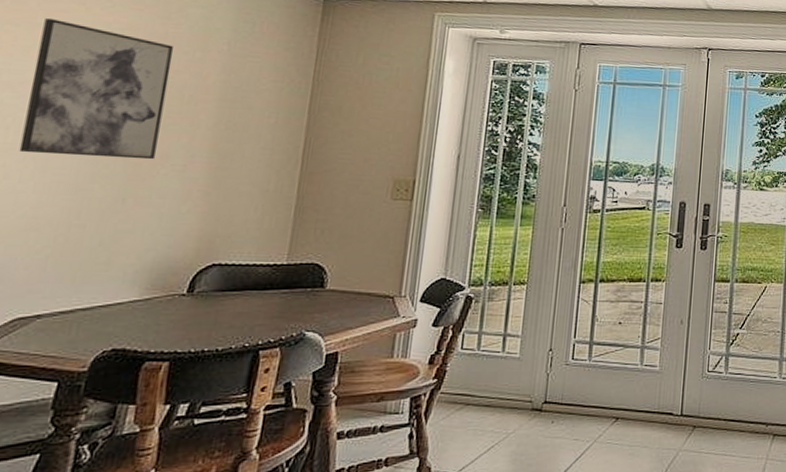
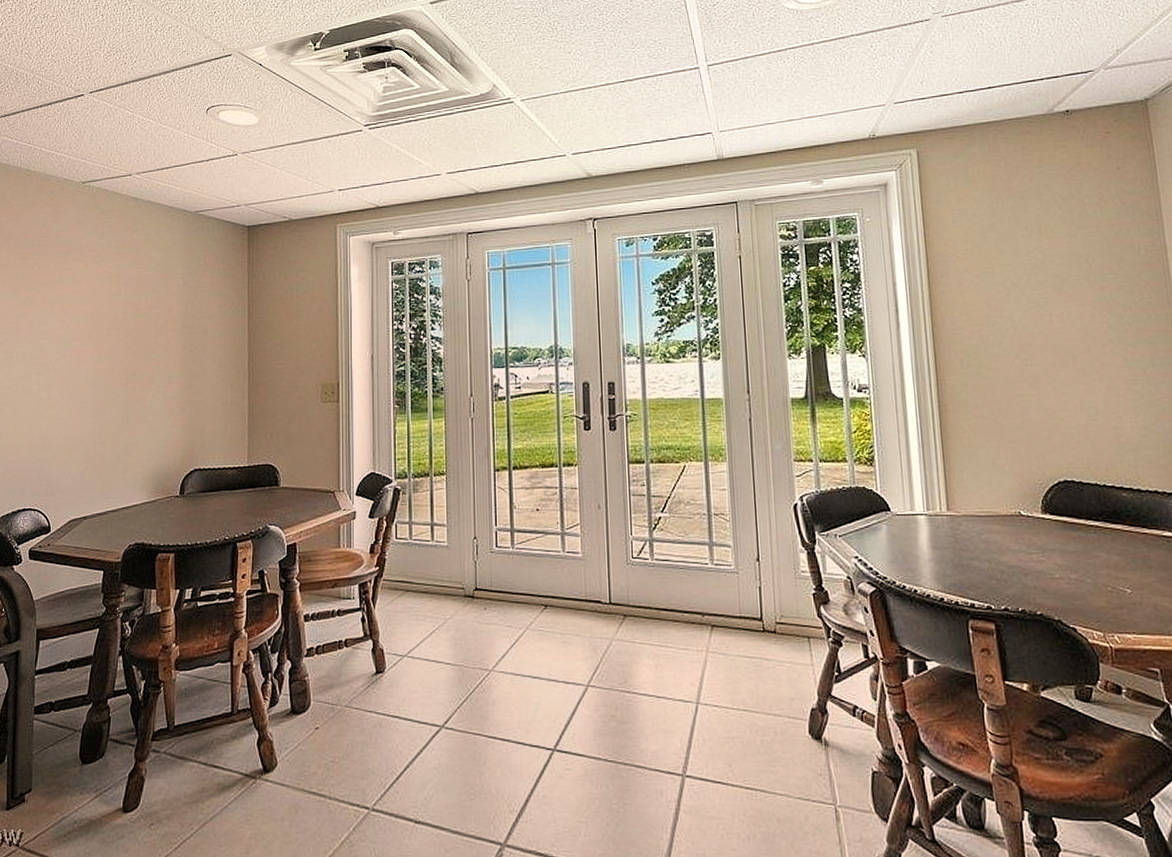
wall art: present [19,19,174,160] -> none [57,276,146,387]

